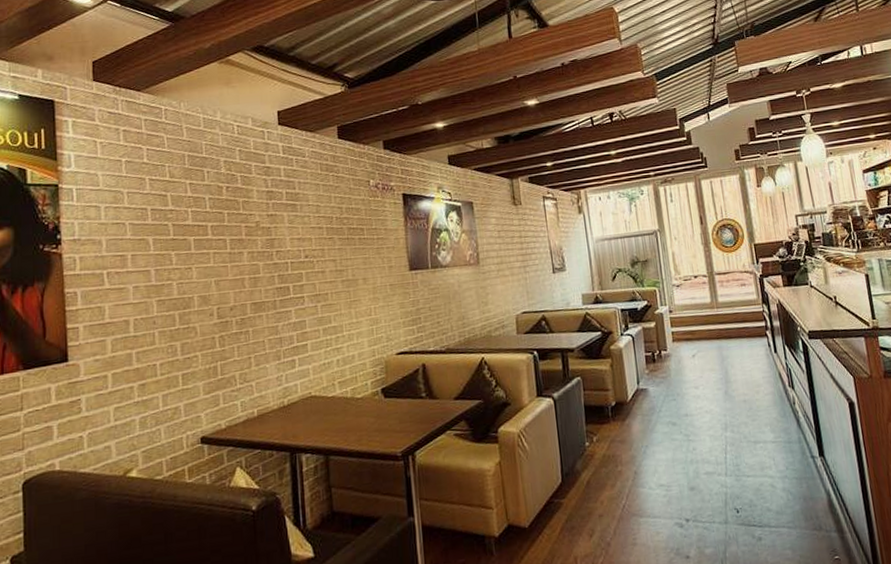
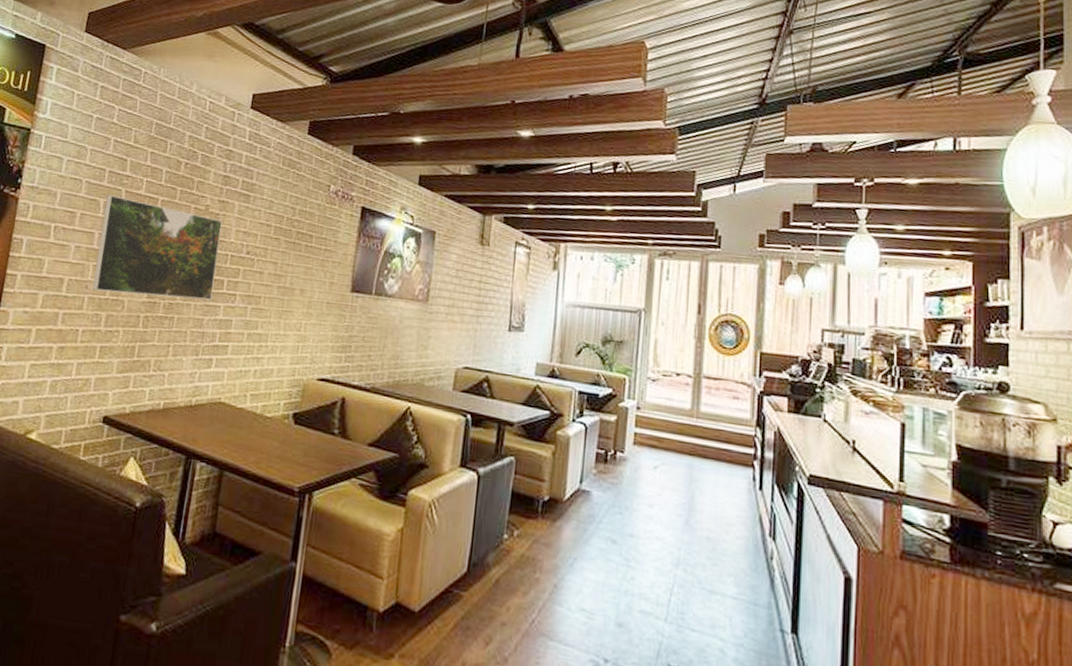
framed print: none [154,231,281,325] -> present [92,195,222,300]

